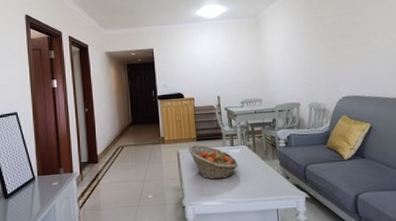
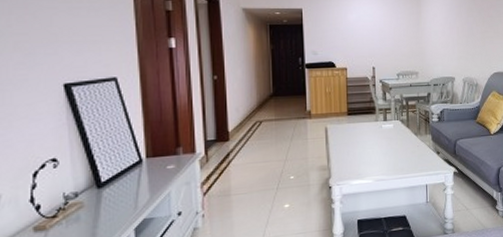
fruit basket: present [189,145,238,180] -> none [338,119,390,157]

